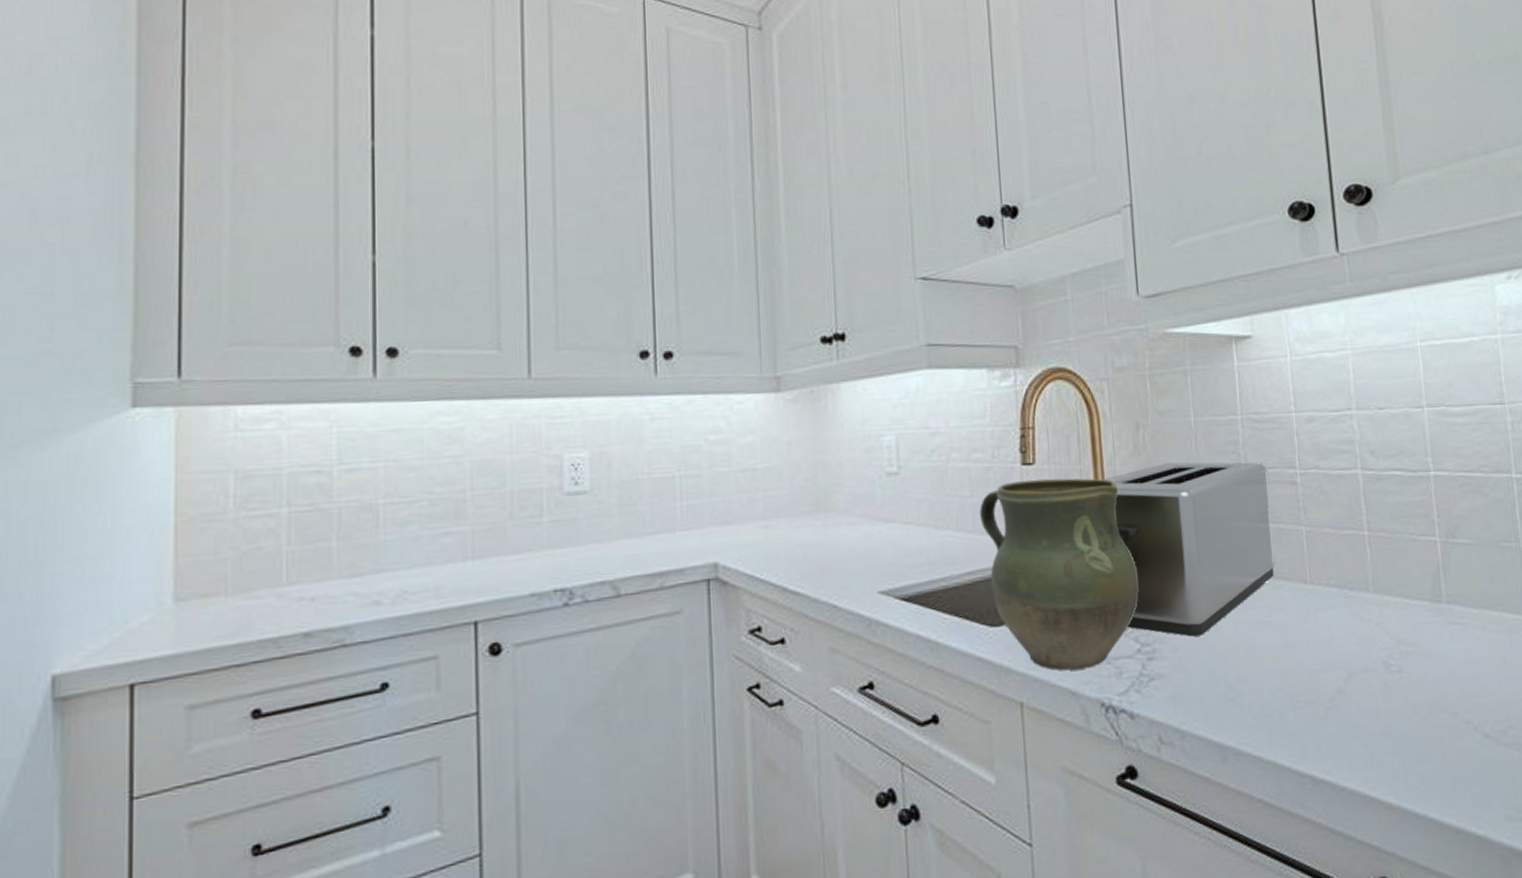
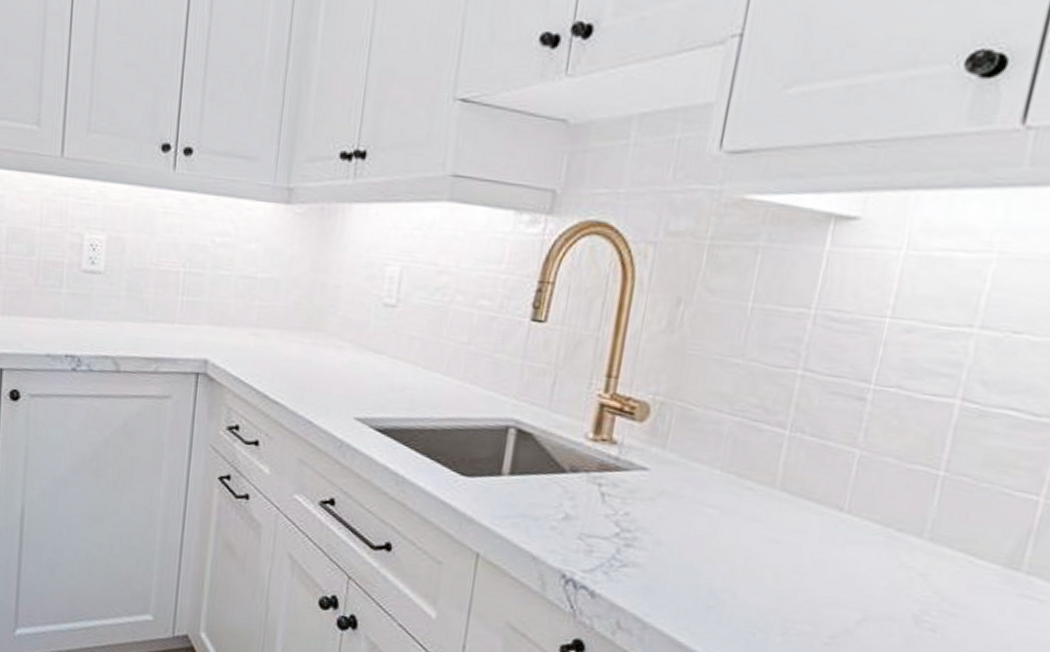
ceramic jug: present [979,478,1139,671] -> none [469,336,638,539]
toaster: present [1103,462,1276,637] -> none [610,347,833,537]

